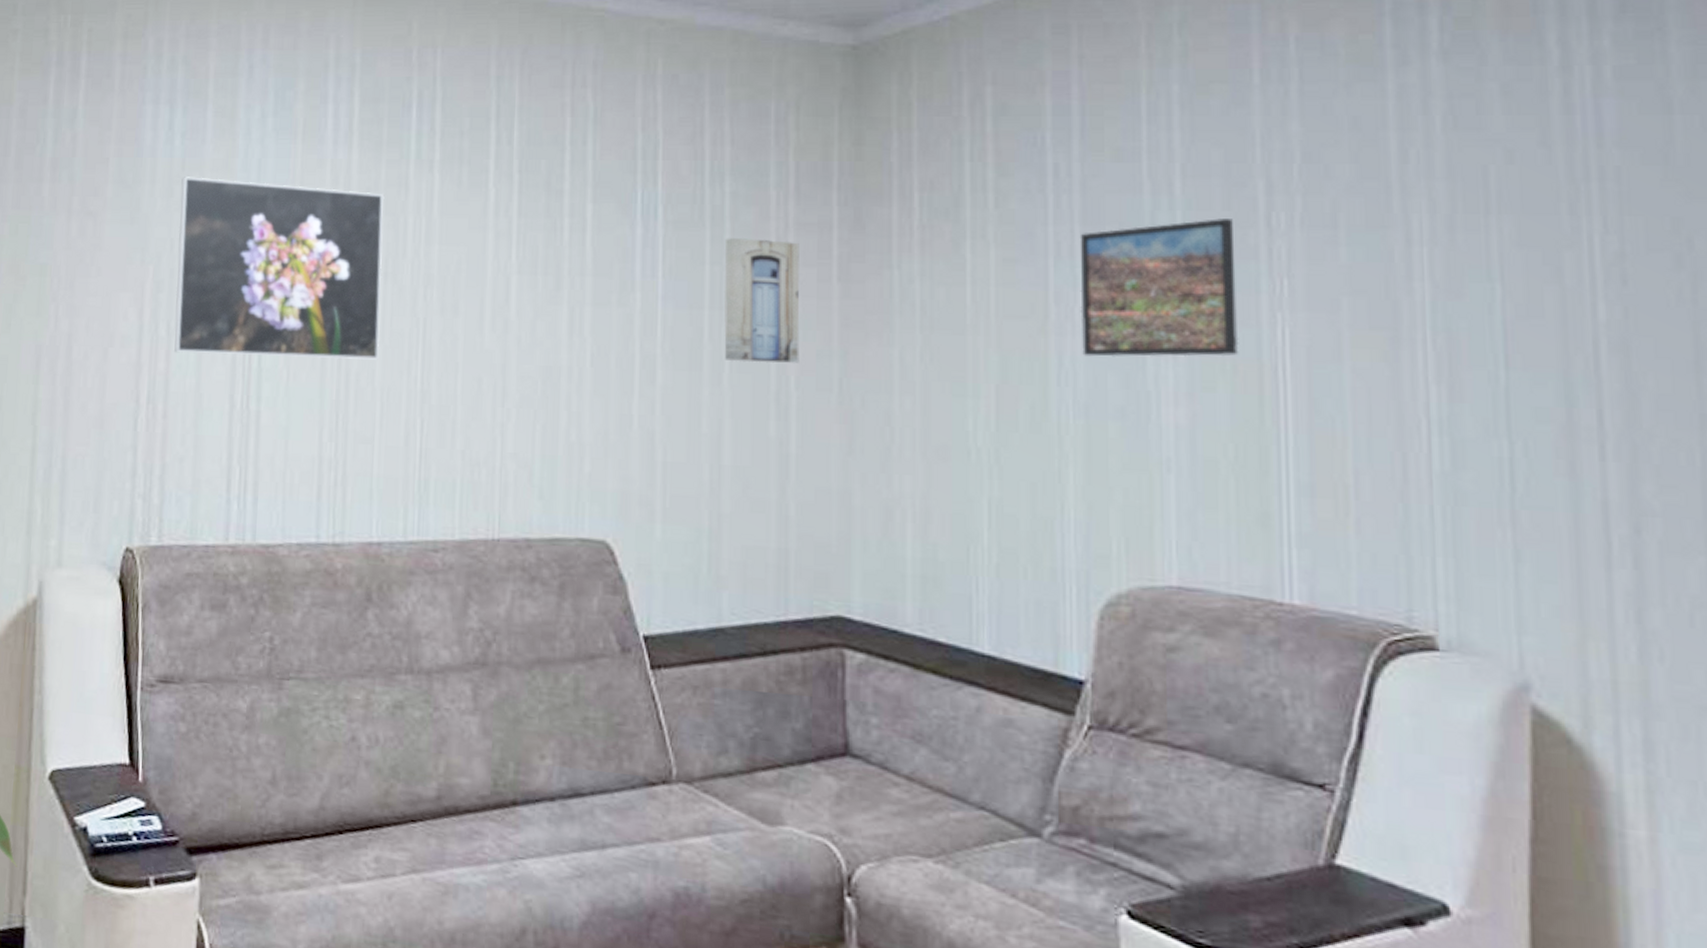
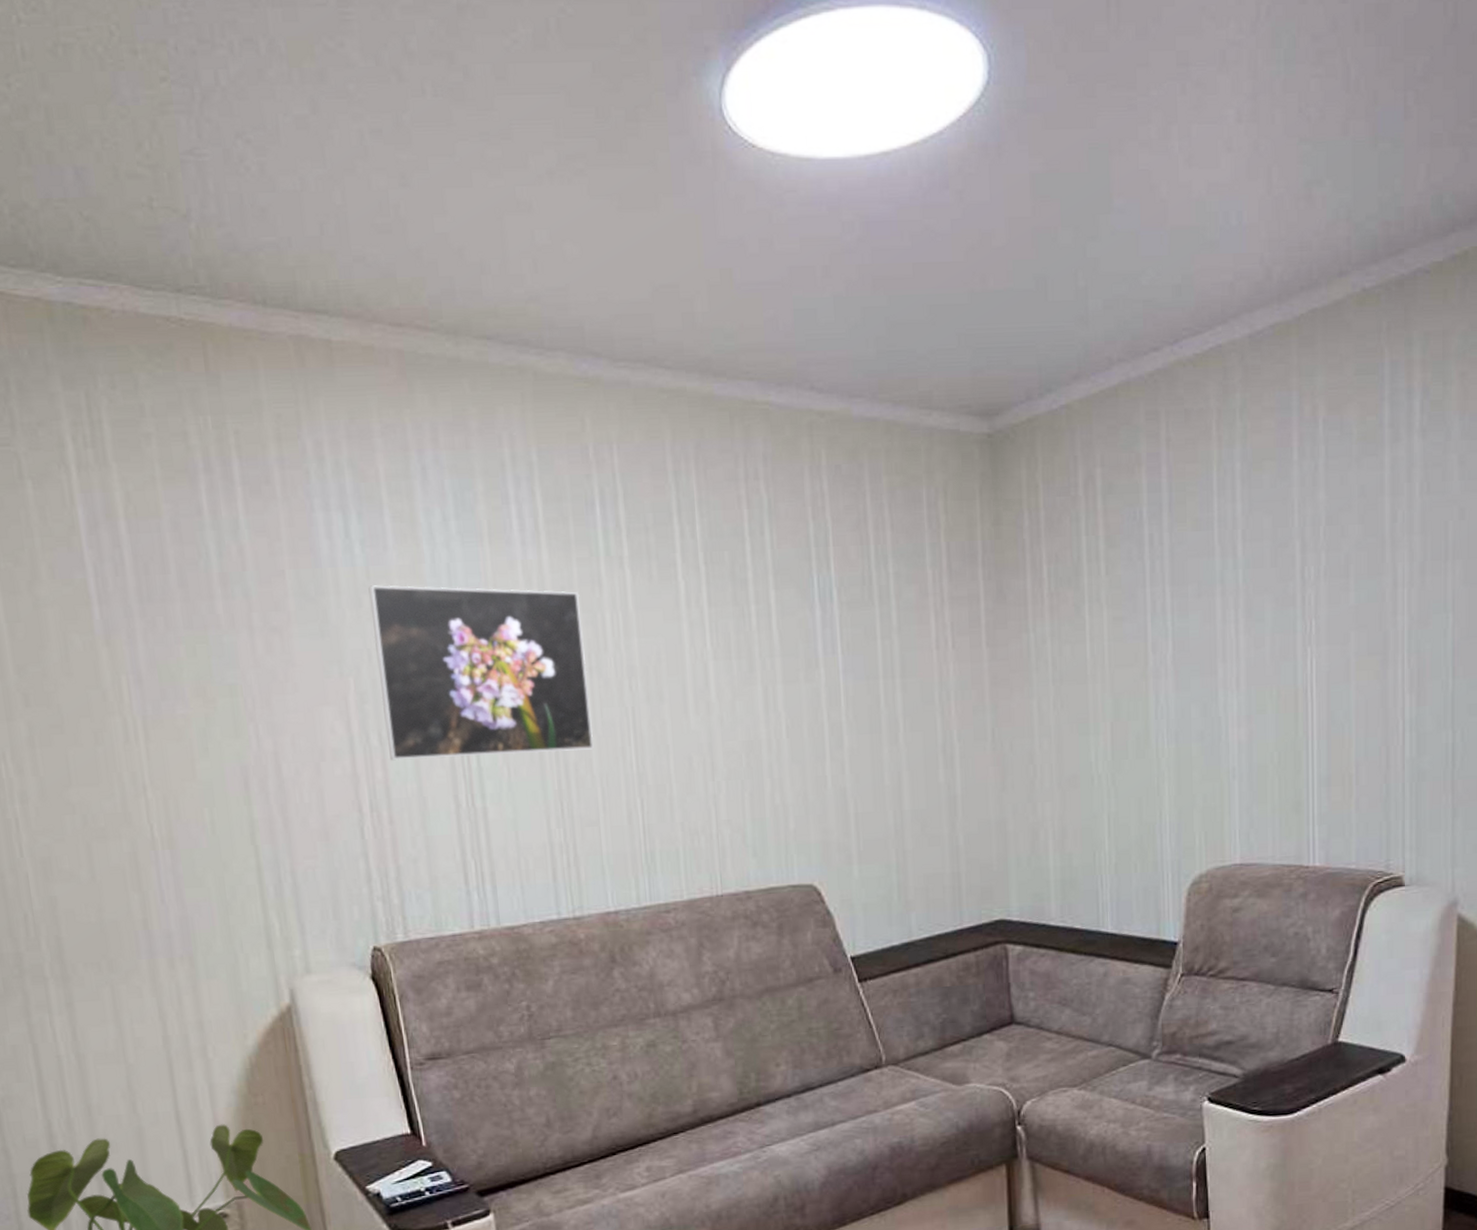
wall art: present [723,238,800,364] -> none [892,613,960,723]
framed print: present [1079,218,1239,357] -> none [1169,574,1282,693]

